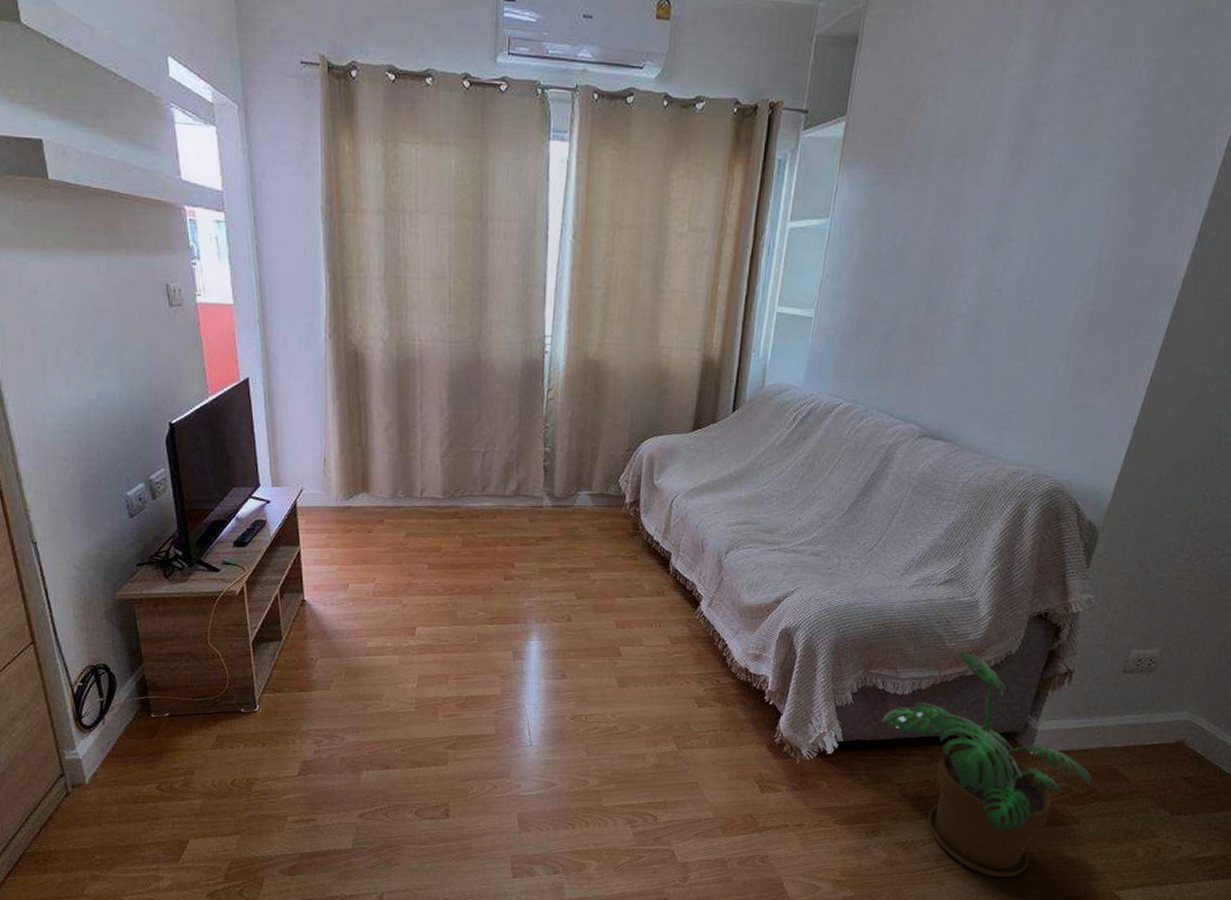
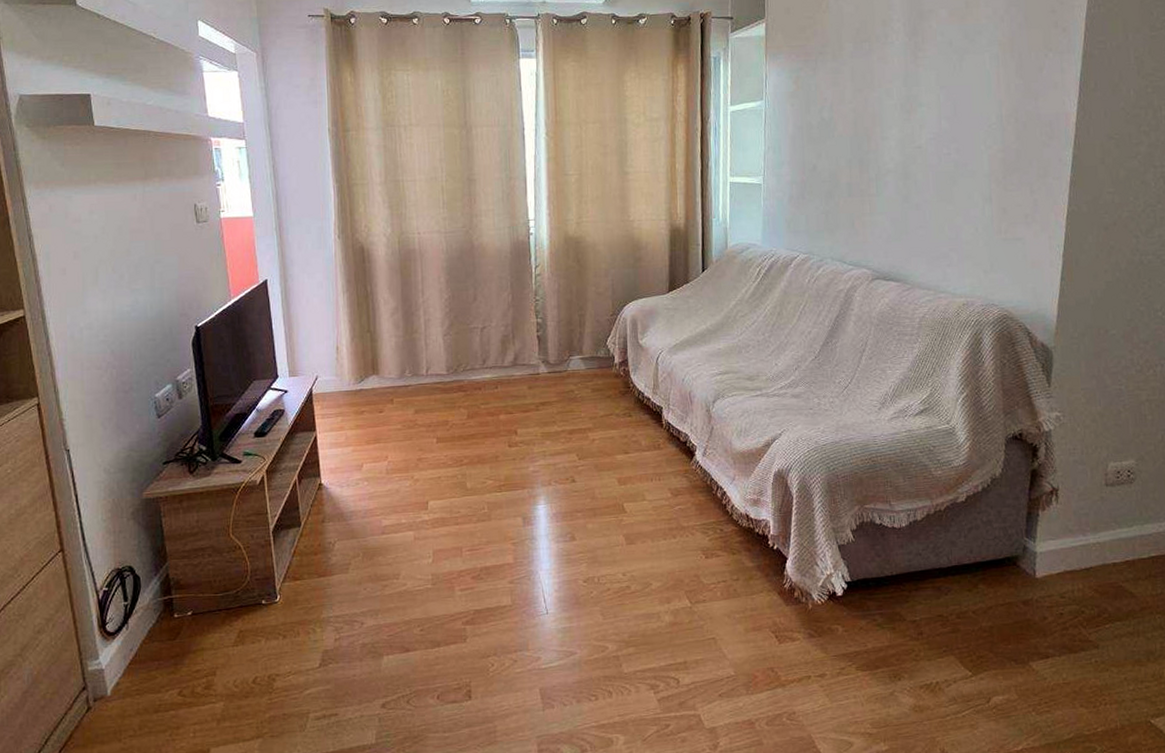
potted plant: present [880,651,1092,877] -> none [883,478,1100,715]

